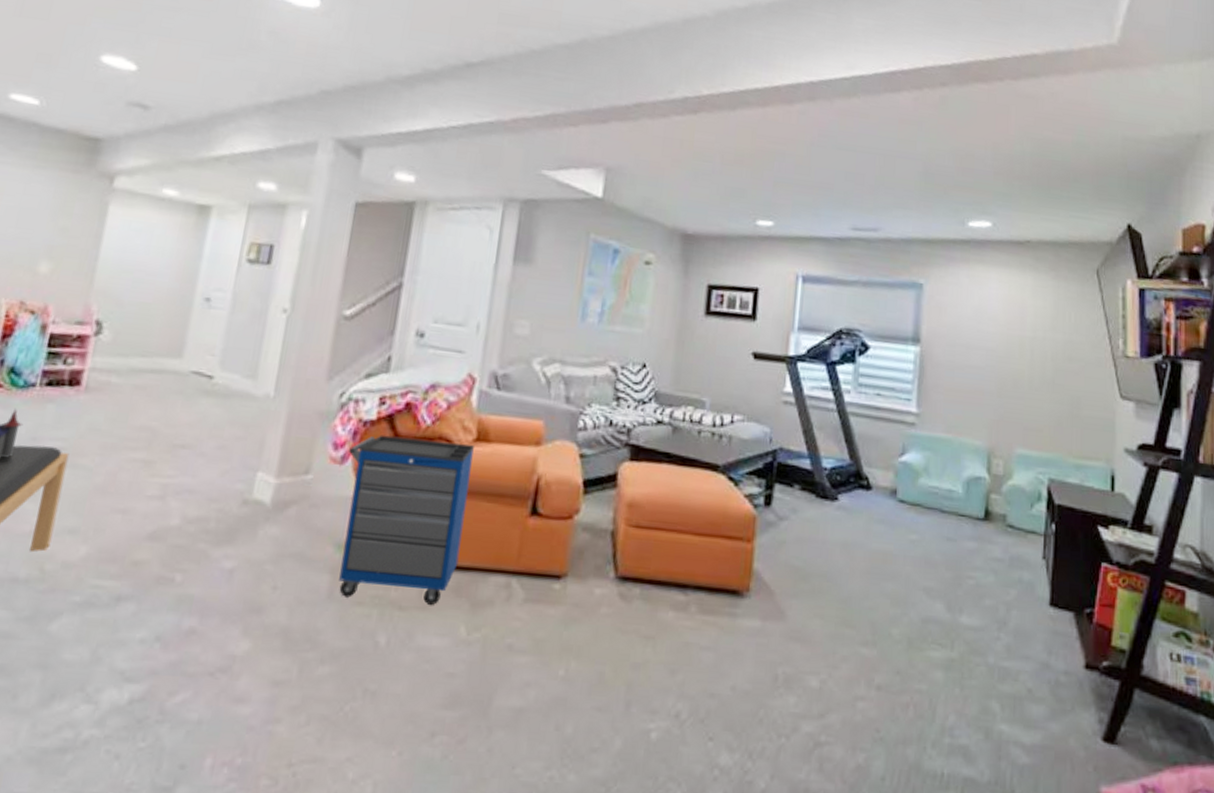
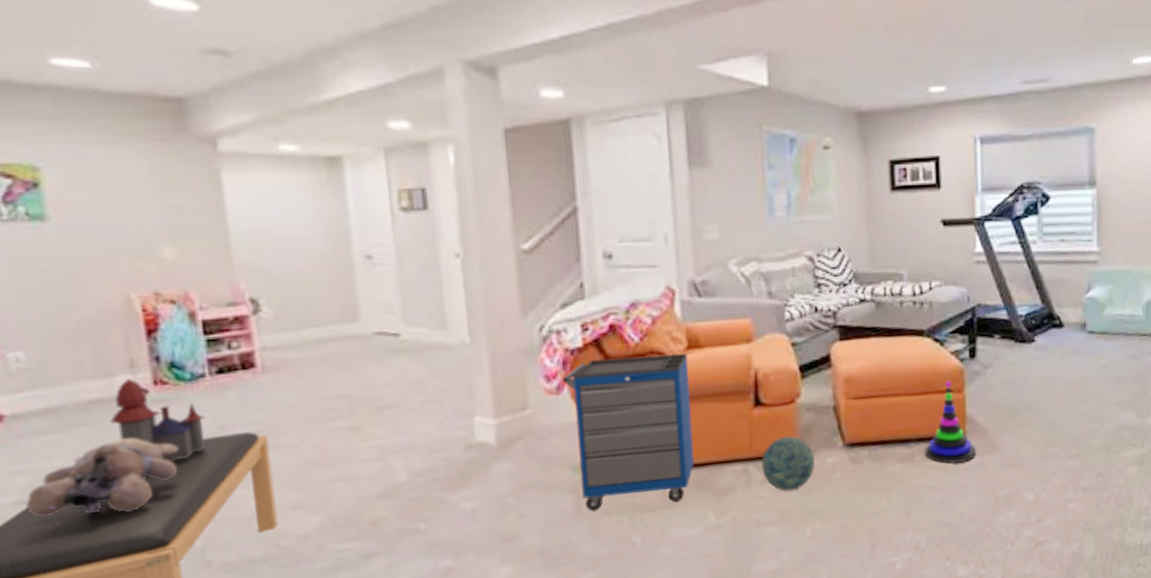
ball: none [525,554,583,618] -> present [761,436,815,491]
stacking toy: none [702,526,759,624] -> present [925,380,976,464]

